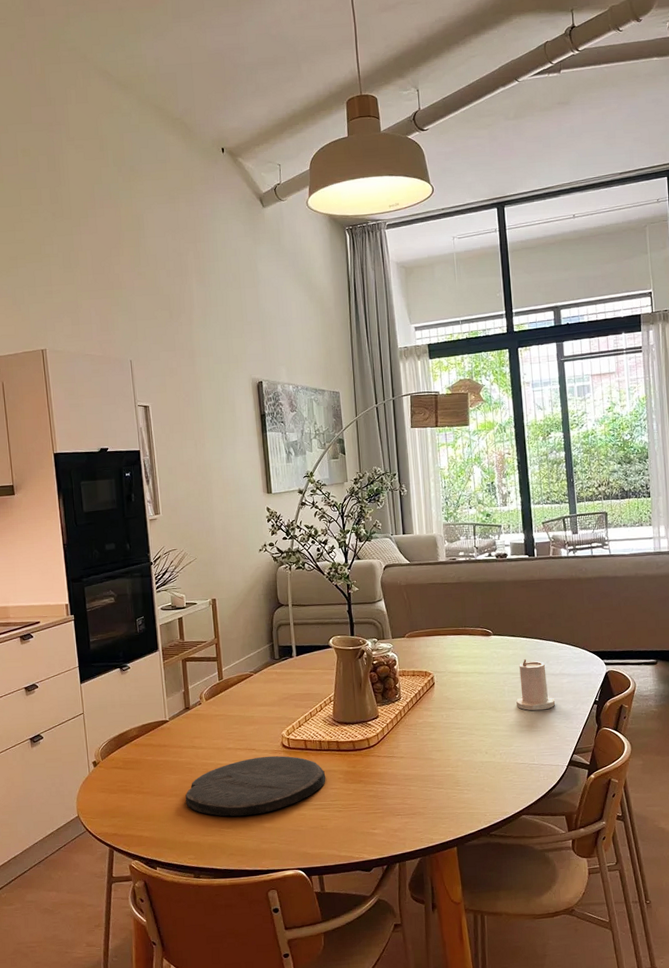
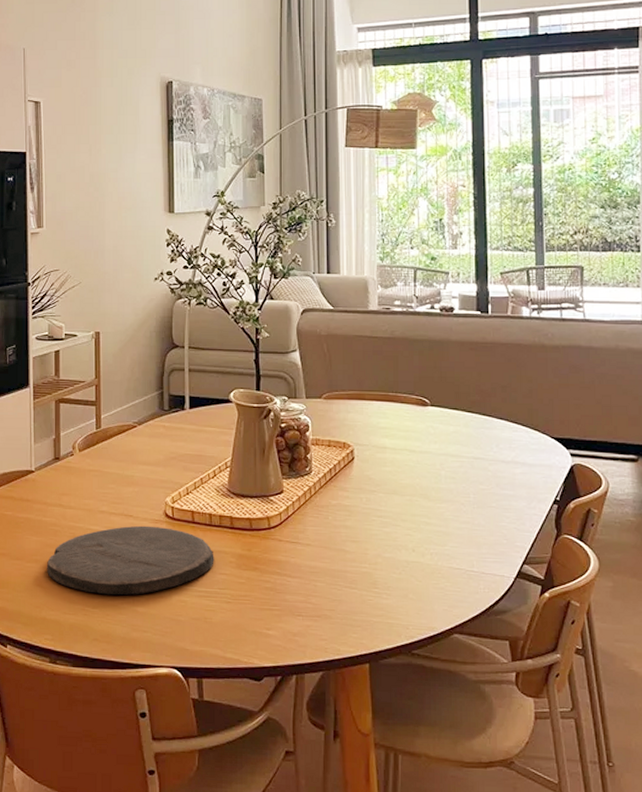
candle: present [516,659,556,711] -> none [455,439,505,505]

